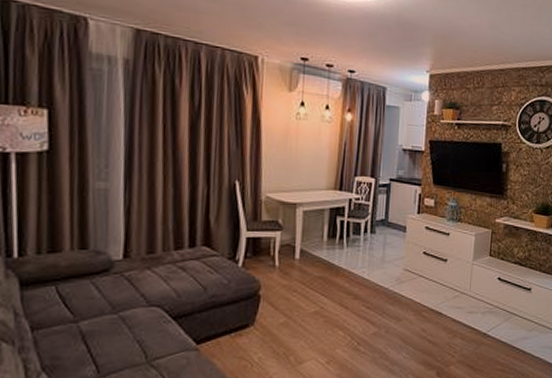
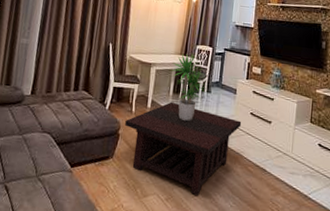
coffee table: none [267,249,414,352] -> present [125,102,242,195]
potted plant: none [322,187,369,271] -> present [170,53,206,122]

